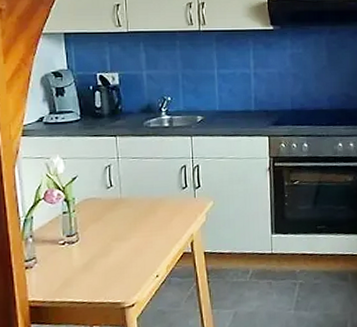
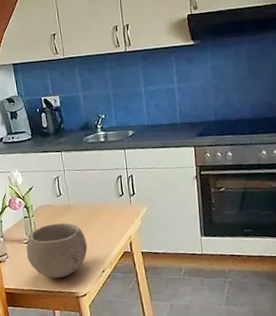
bowl: none [61,219,140,287] -> present [26,222,88,278]

